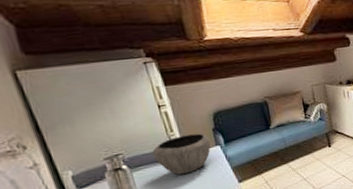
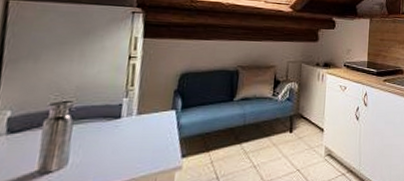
bowl: present [152,133,211,175] -> none [102,93,168,137]

